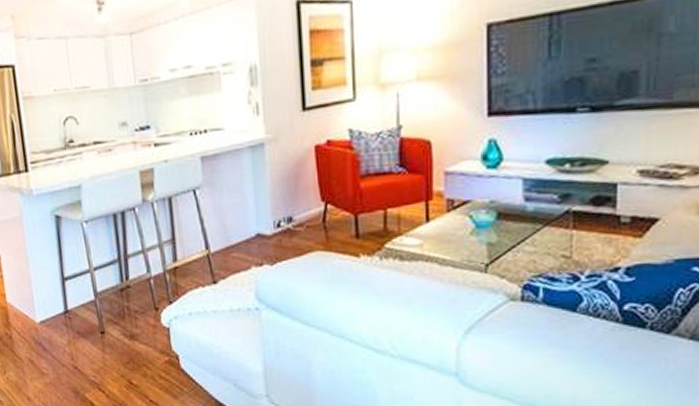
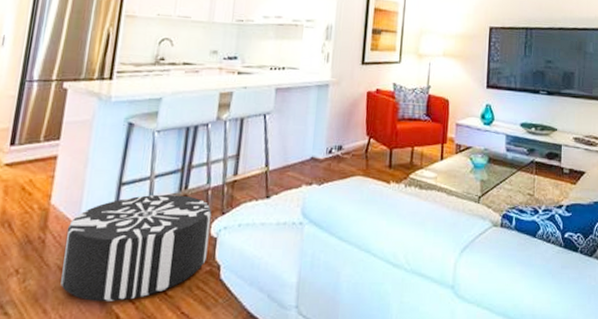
pouf: none [27,286,163,390] -> present [60,194,212,301]

